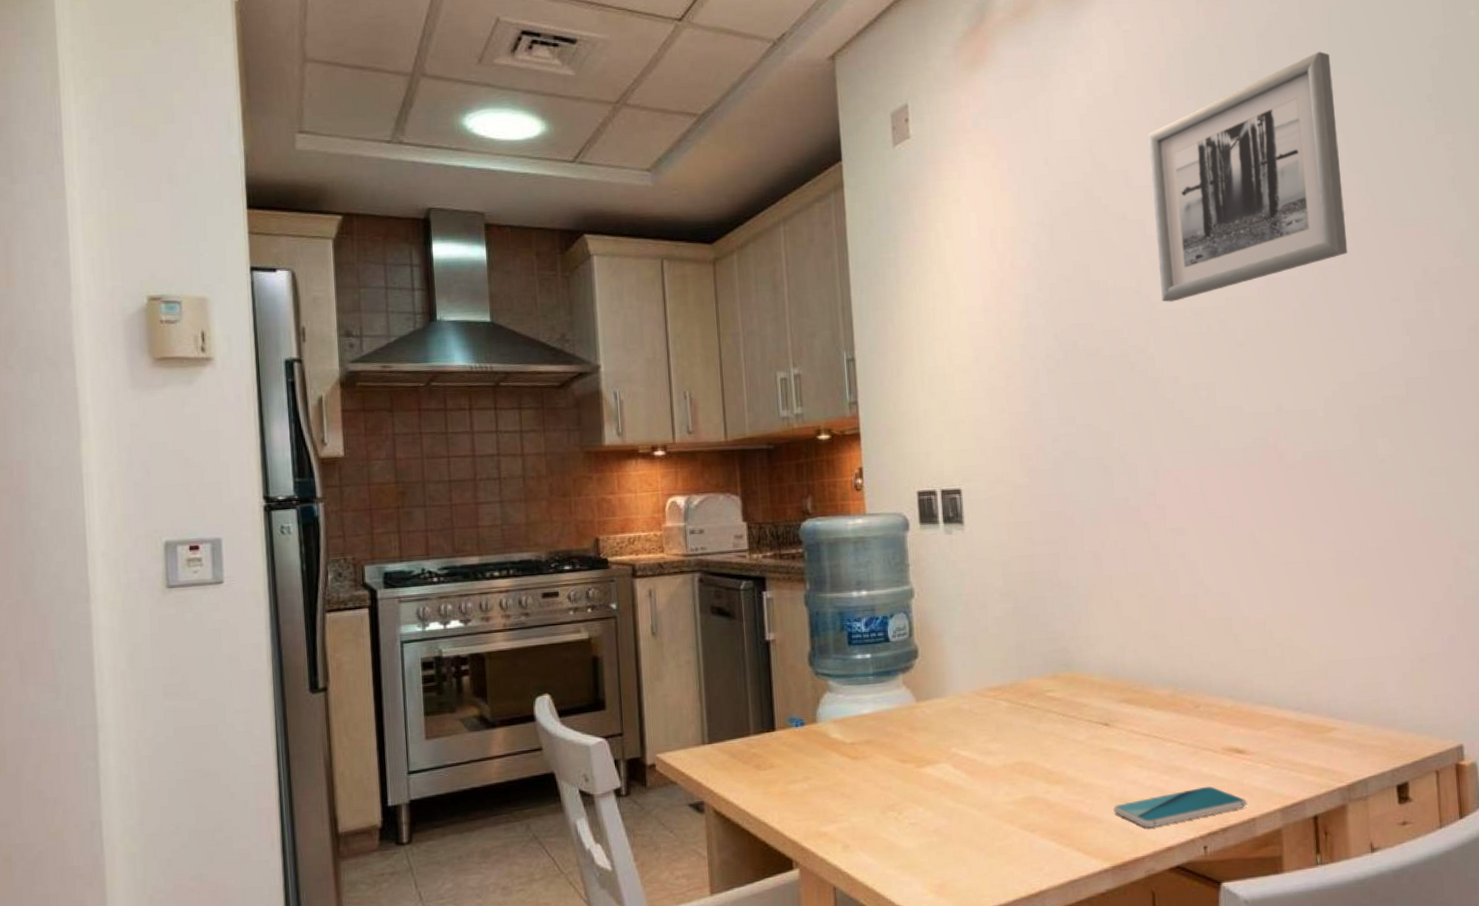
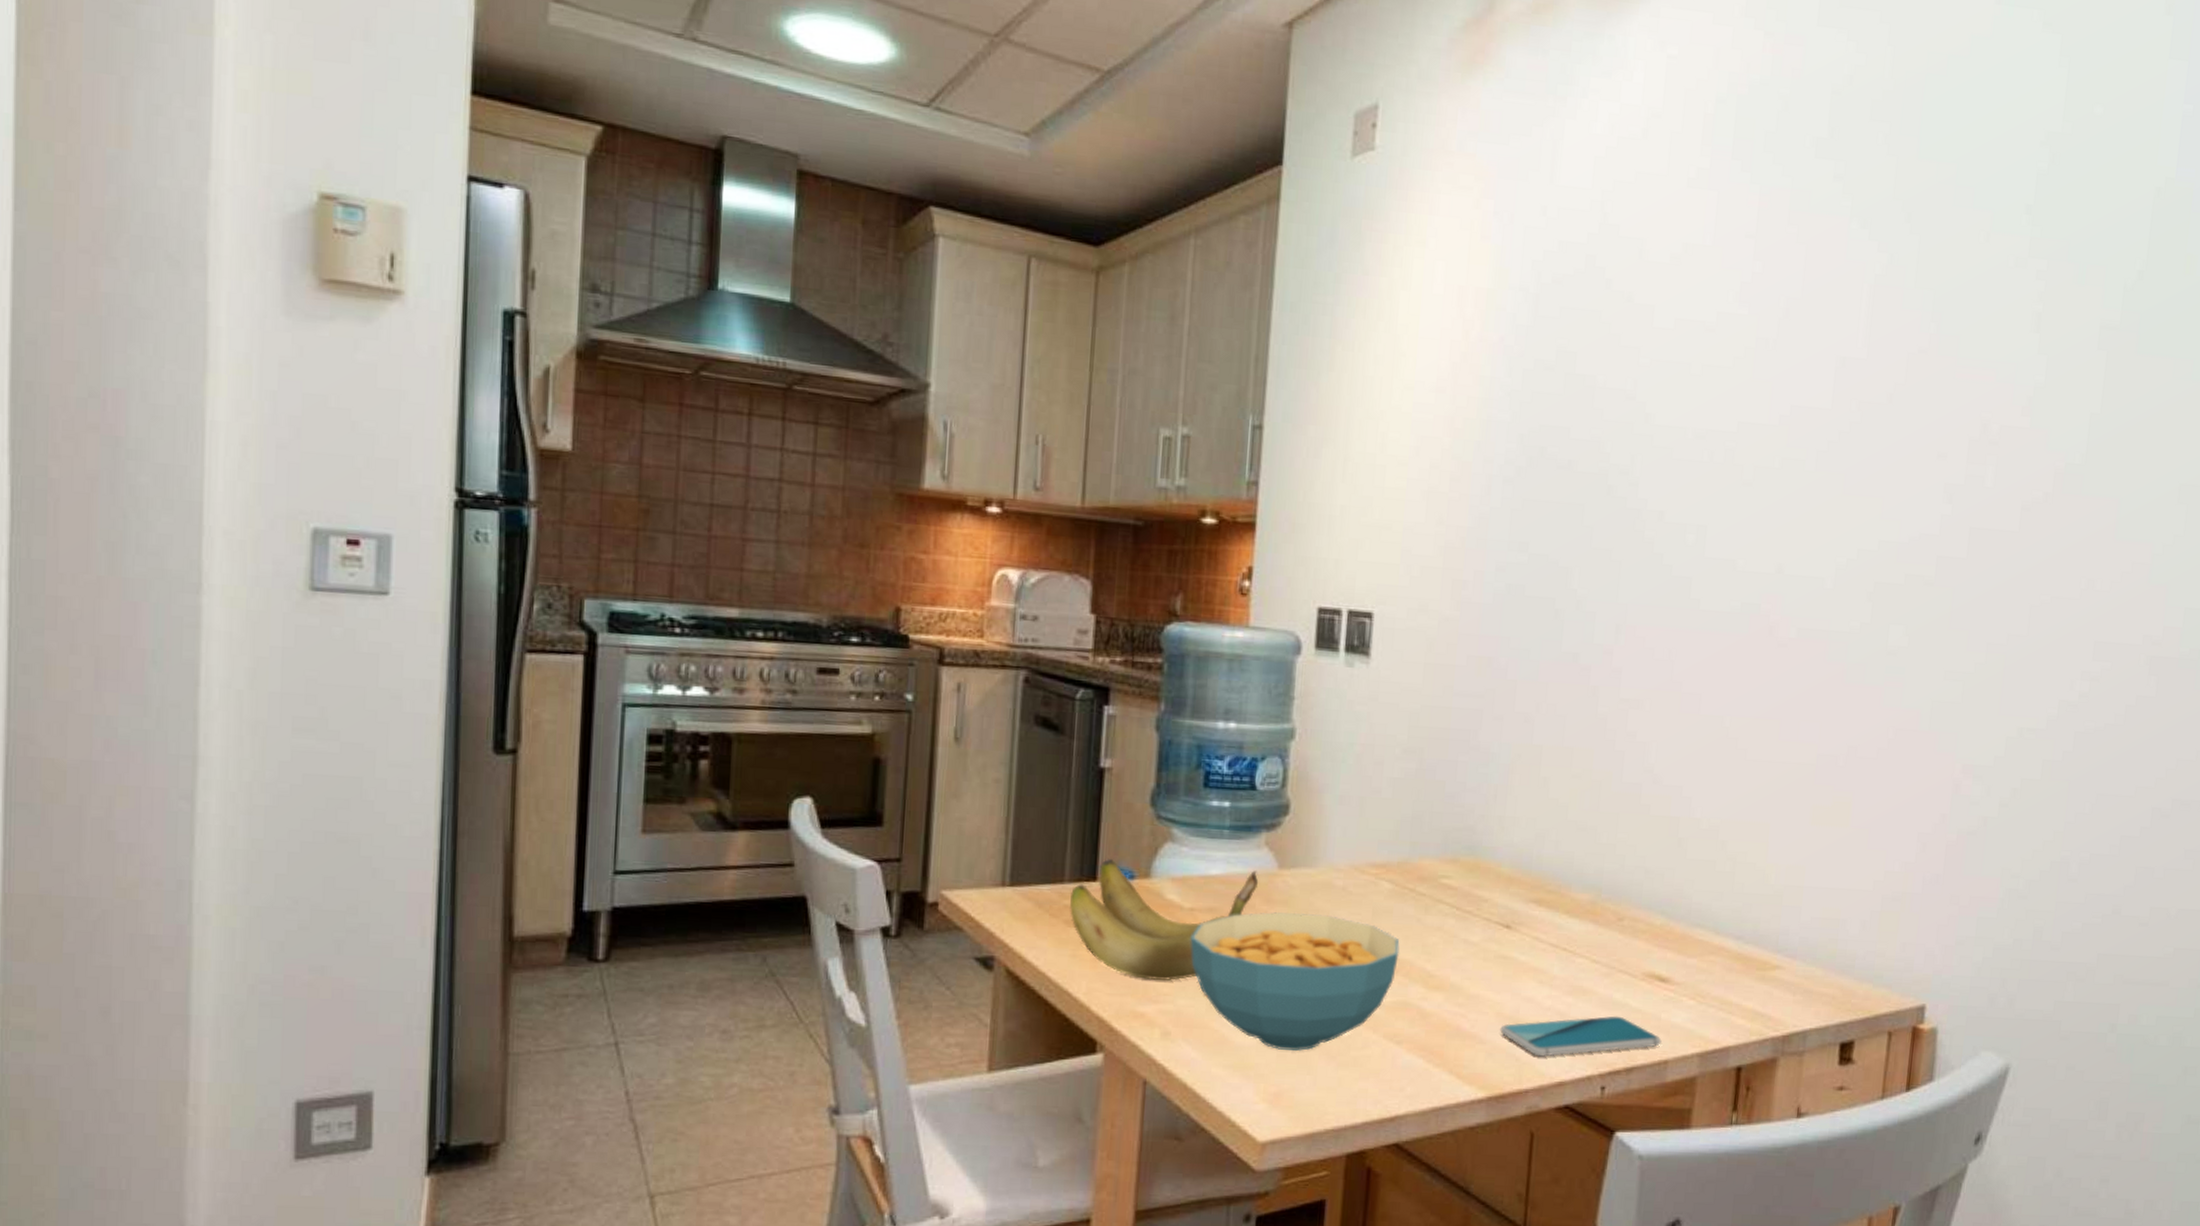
banana: none [757,706,902,805] -> present [1070,859,1259,981]
cereal bowl: none [854,734,1022,849] -> present [1190,912,1400,1051]
wall art: present [1148,52,1348,302] -> none [1658,126,1918,417]

